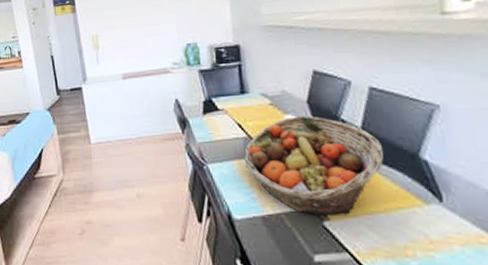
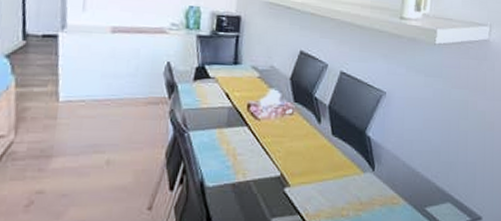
fruit basket: present [243,115,384,215] -> none [225,91,342,182]

